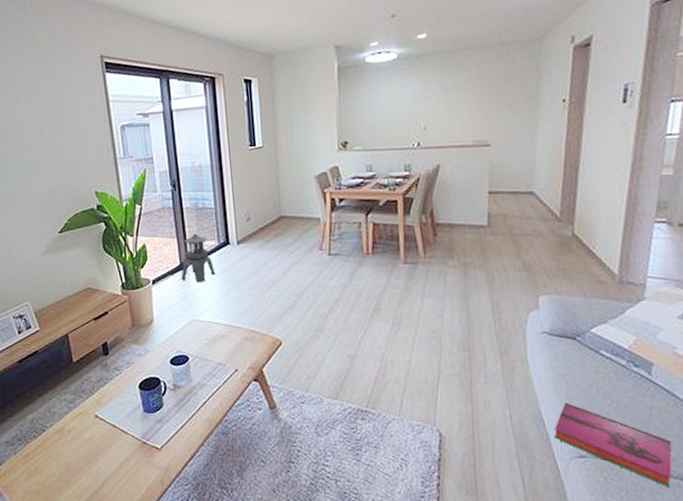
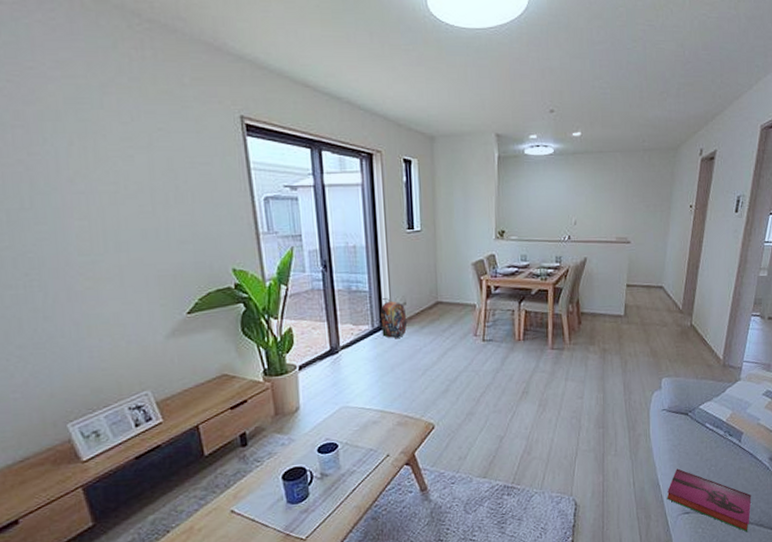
lantern: present [181,233,216,283] -> none [331,317,369,368]
backpack: none [226,214,252,253] -> present [380,298,407,338]

